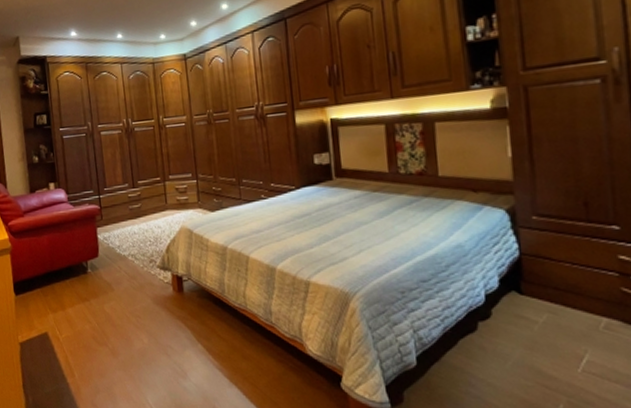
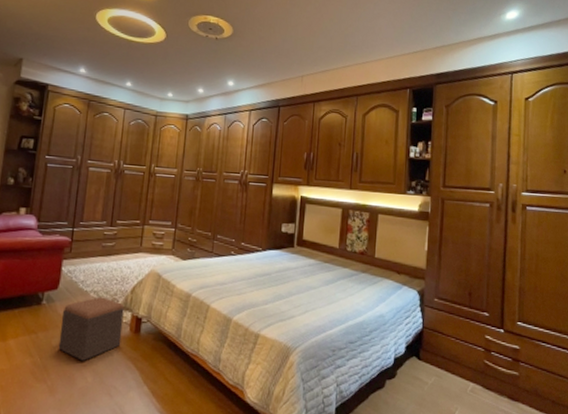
footstool: none [107,259,167,323] -> present [58,296,125,361]

